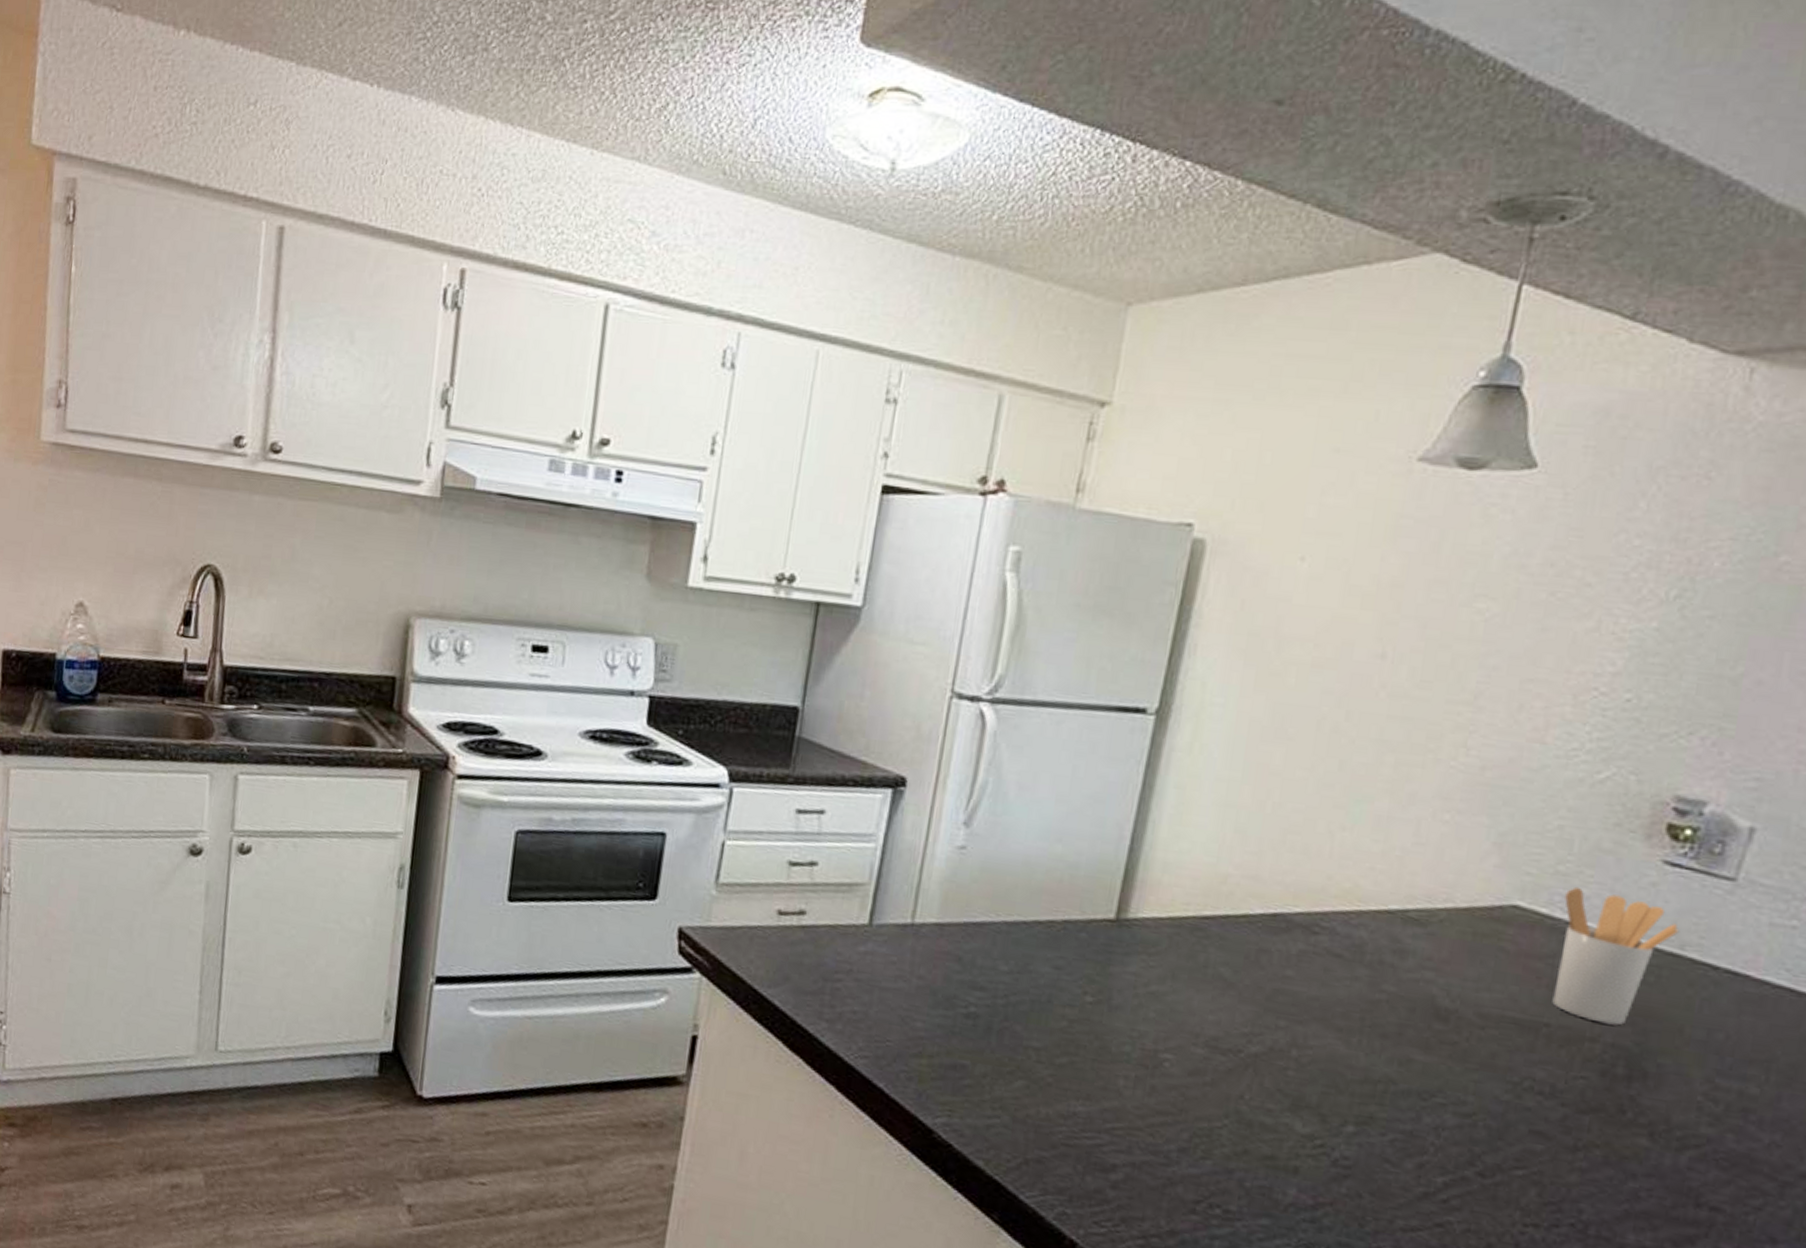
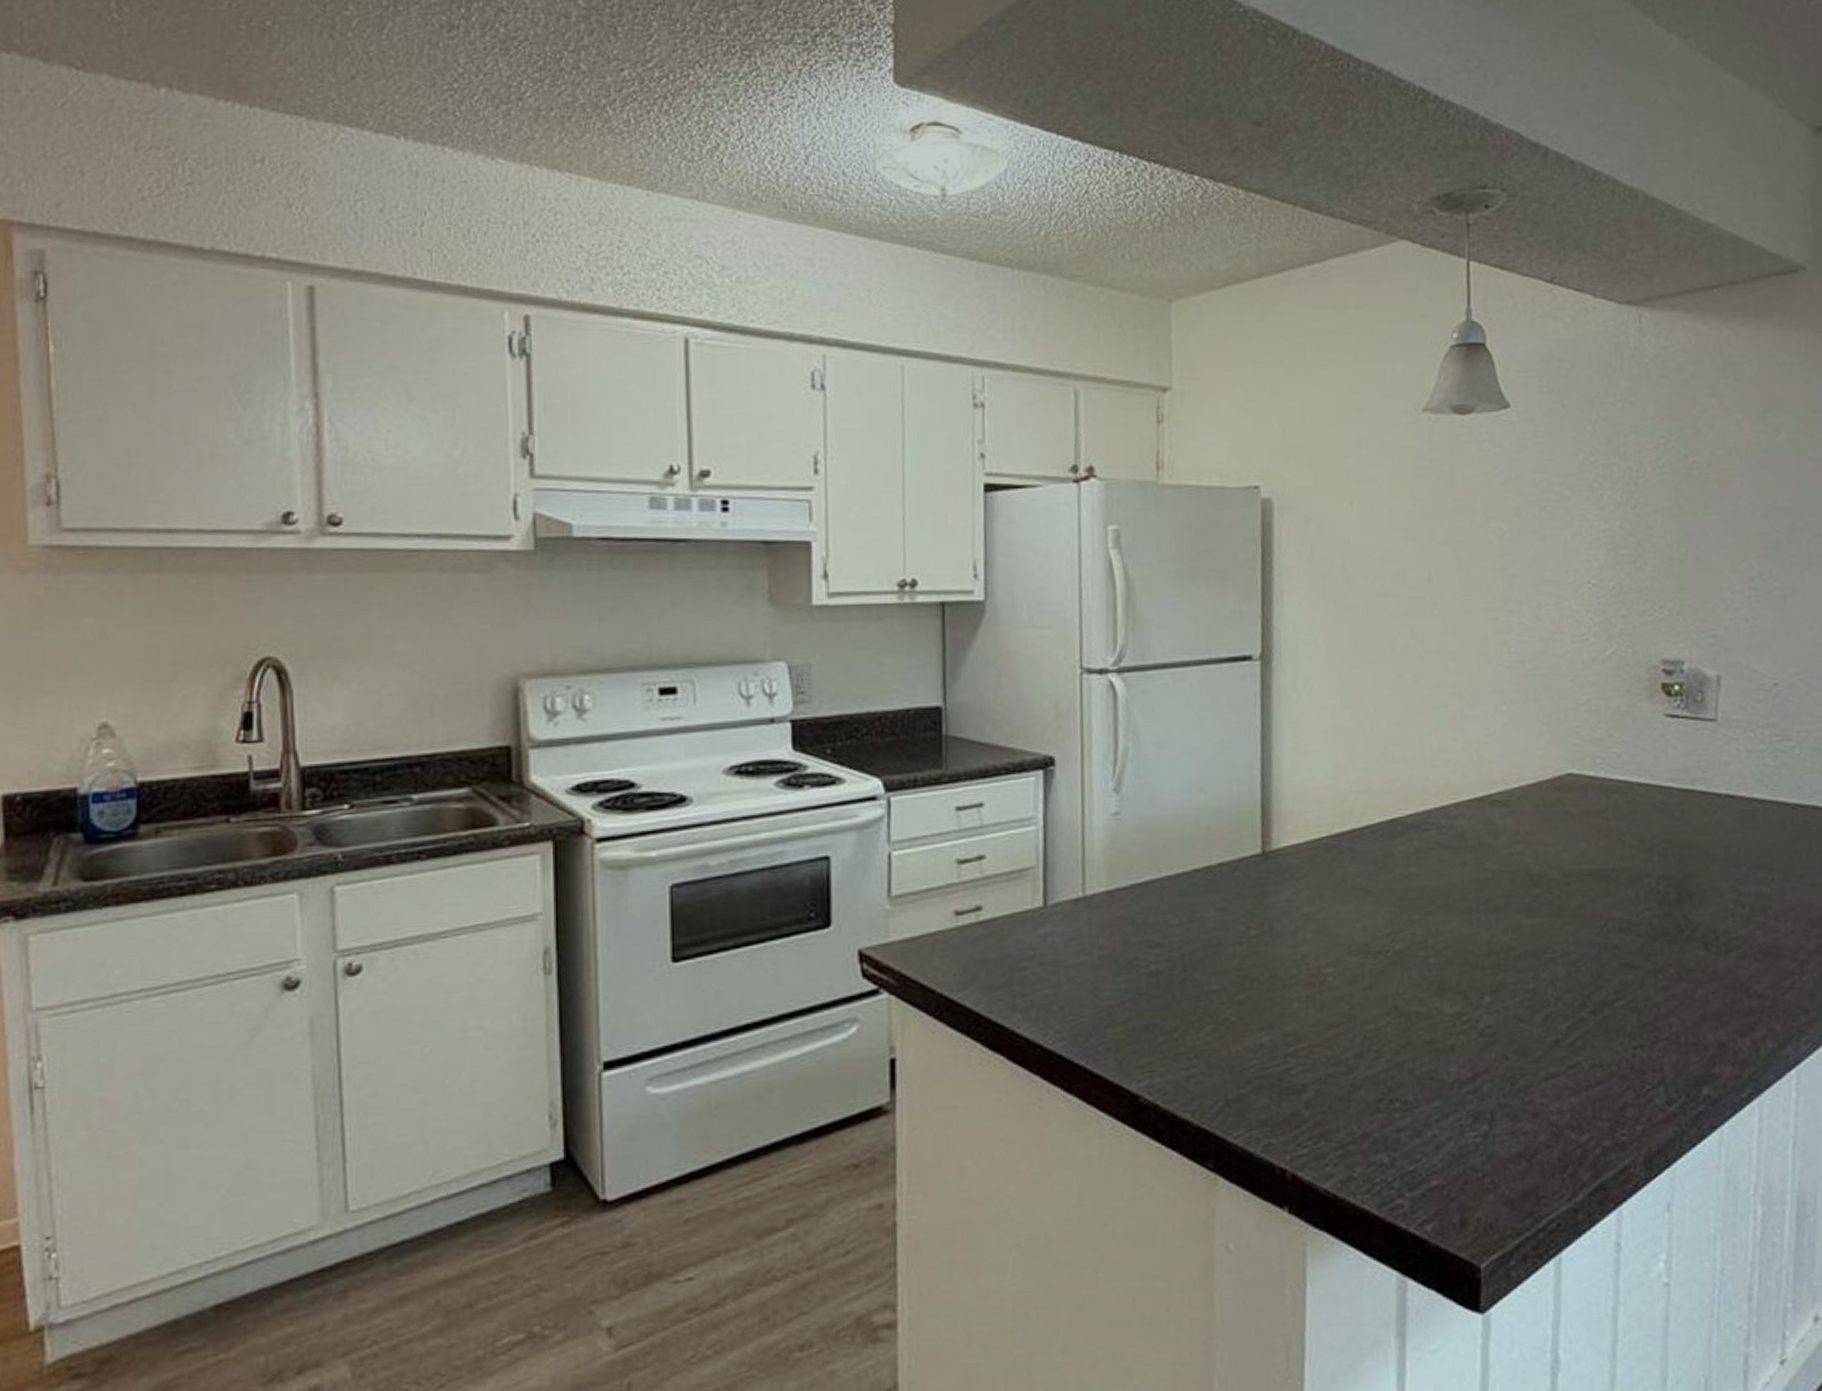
utensil holder: present [1552,886,1680,1026] -> none [1602,748,1689,860]

